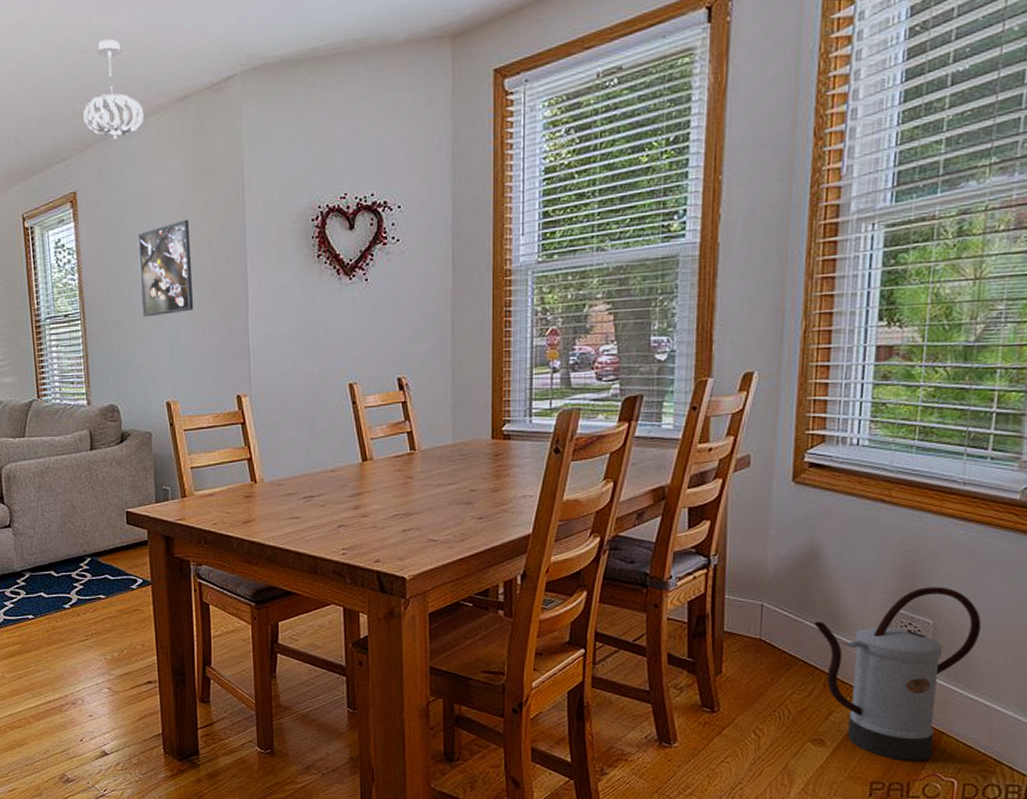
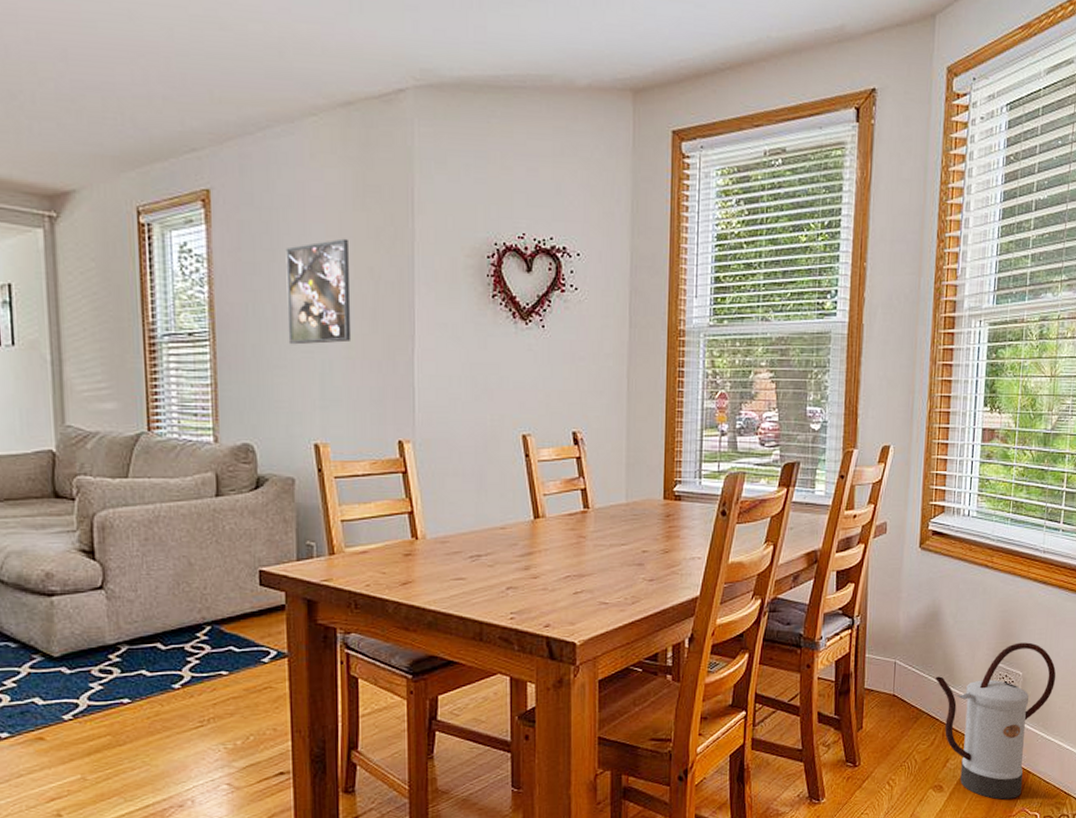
pendant light: present [82,39,145,139] -> none [221,20,300,136]

